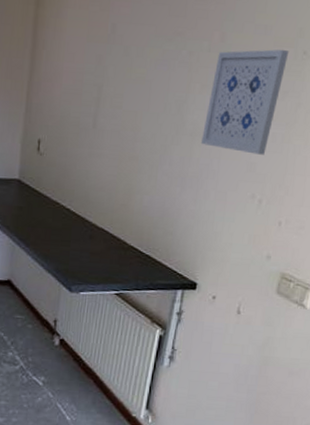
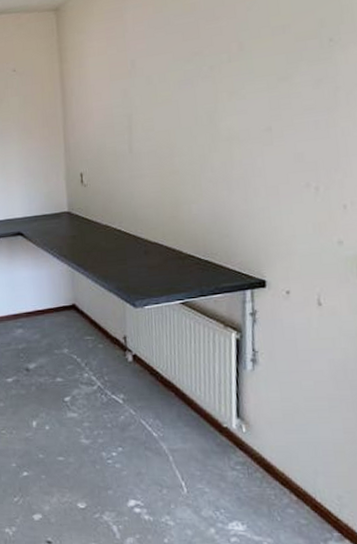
wall art: present [200,49,290,155] -> none [239,42,314,147]

